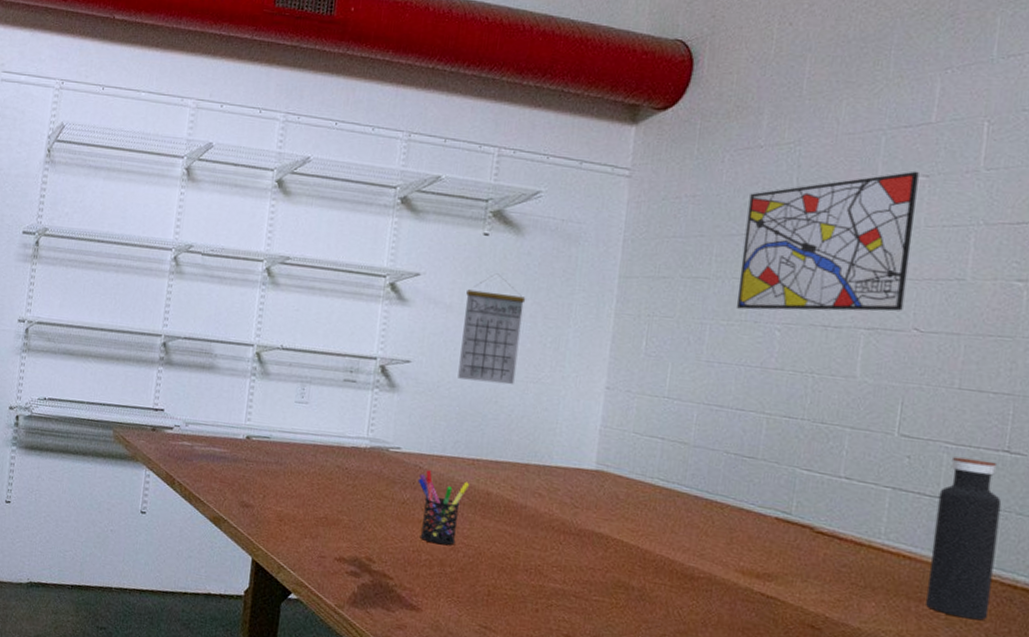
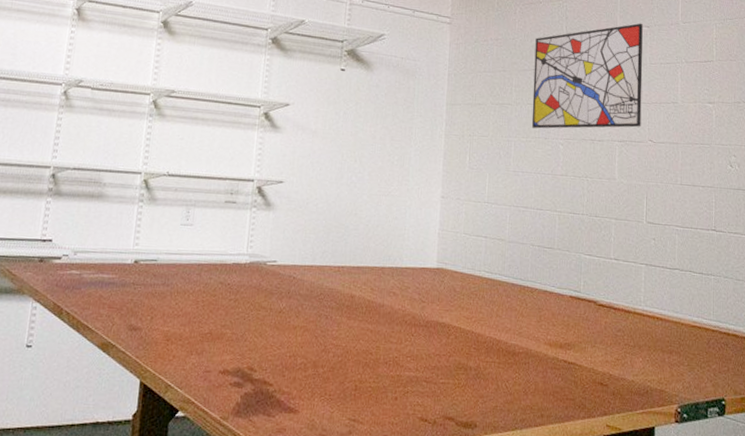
pen holder: present [418,470,470,545] -> none [292,280,337,348]
calendar: present [458,273,526,385] -> none [323,103,376,199]
water bottle: present [926,457,1002,621] -> none [674,237,714,363]

